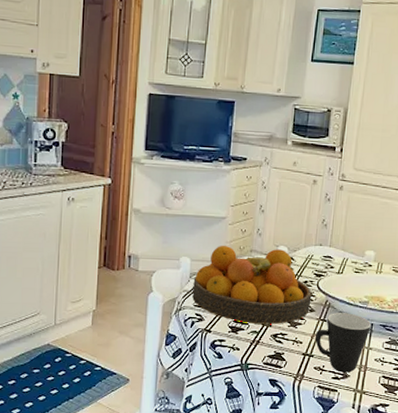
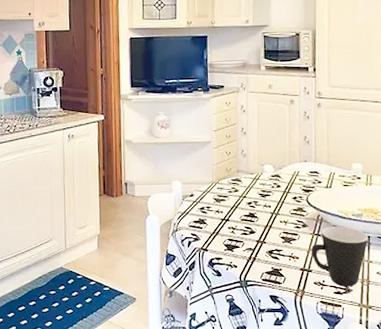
fruit bowl: present [192,245,312,324] -> none [186,167,303,241]

